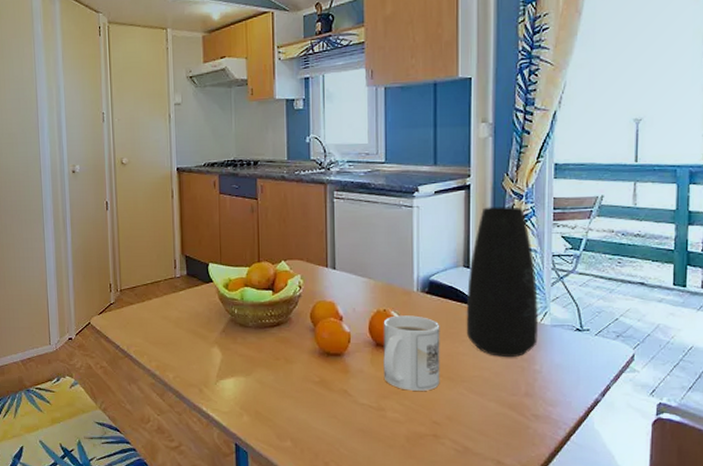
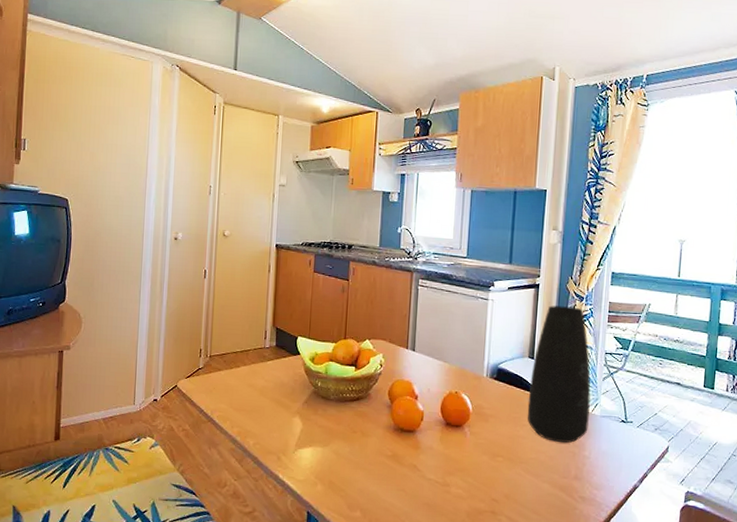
mug: present [383,315,440,391] -> none [451,398,505,470]

